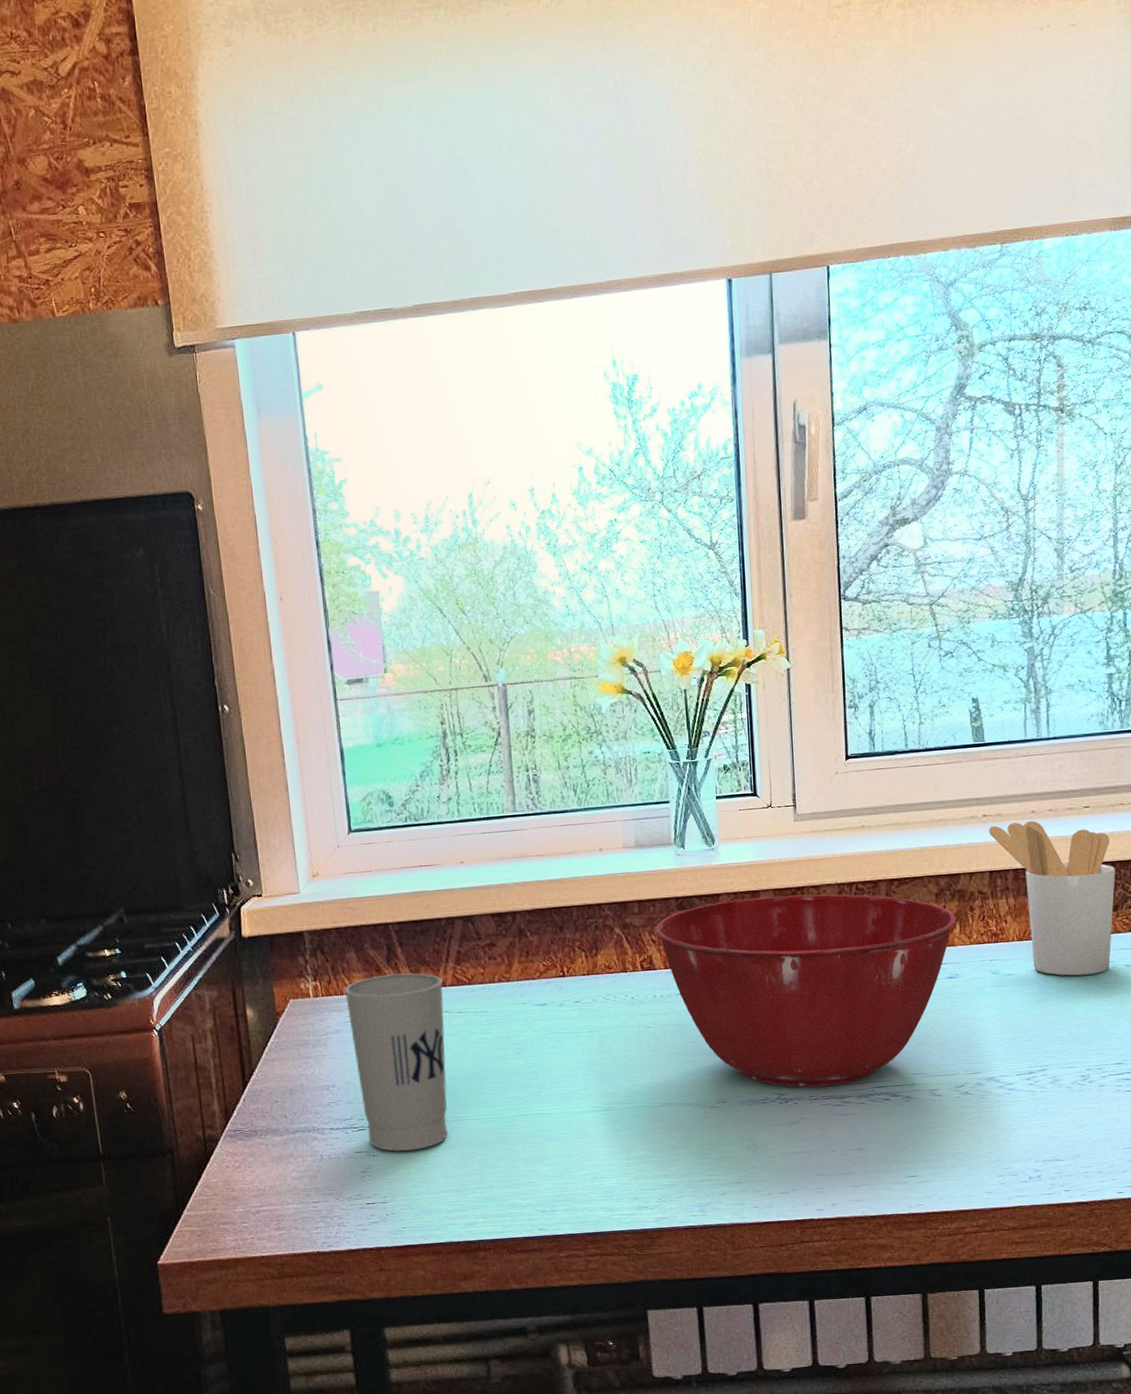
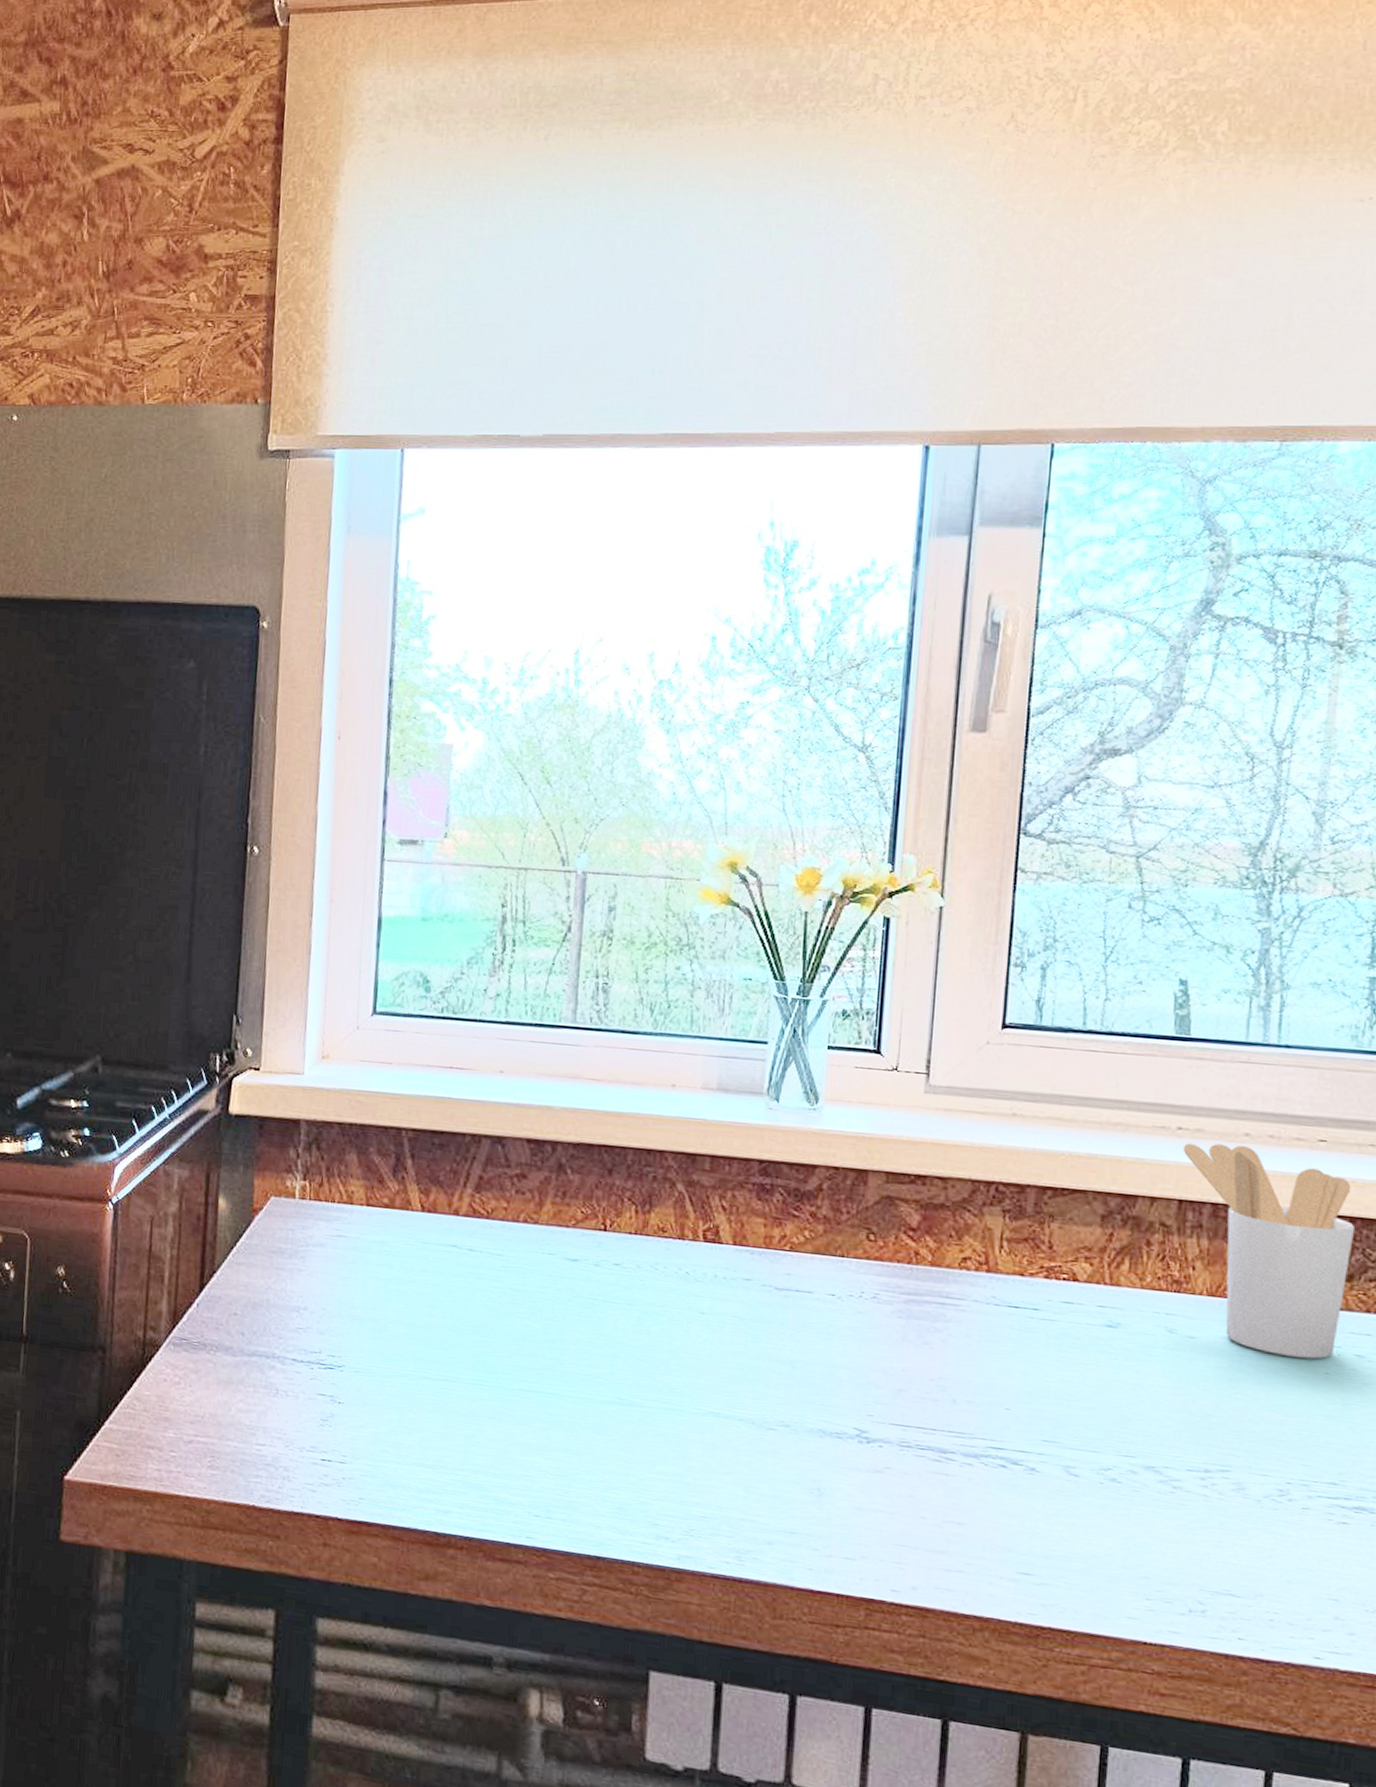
cup: present [344,972,448,1152] -> none [336,1187,456,1407]
mixing bowl: present [655,894,956,1088] -> none [728,1175,1125,1435]

